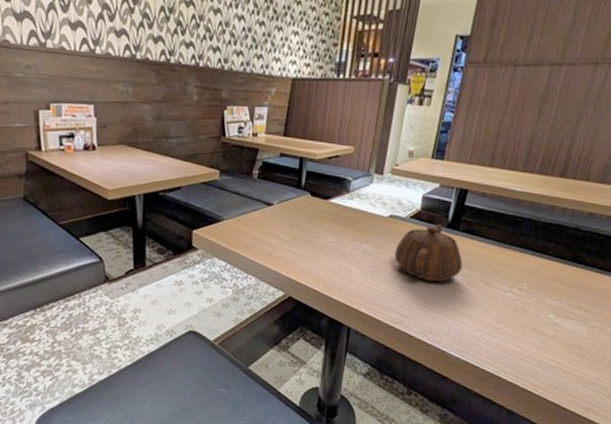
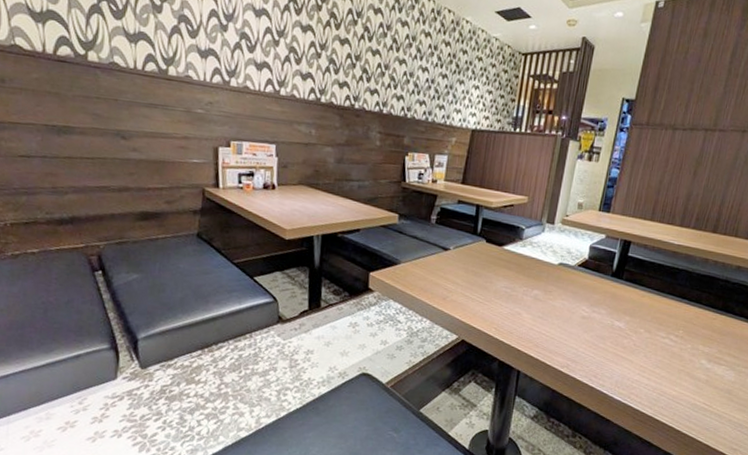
teapot: present [394,224,463,282] -> none [563,272,626,328]

